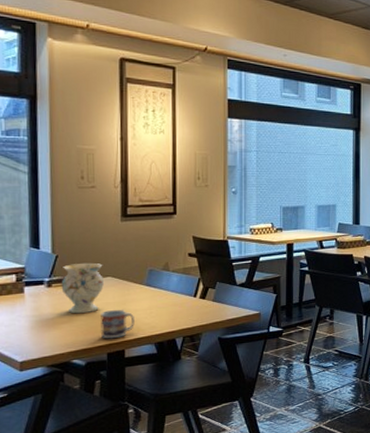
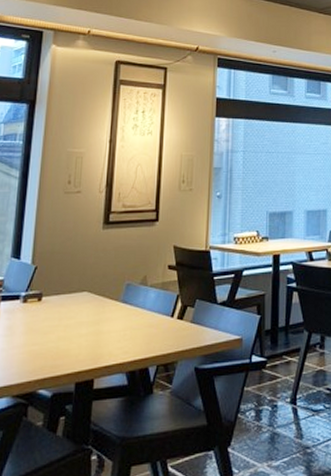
vase: present [61,262,104,314] -> none [36,275,80,335]
cup: present [101,309,134,339] -> none [71,329,107,366]

